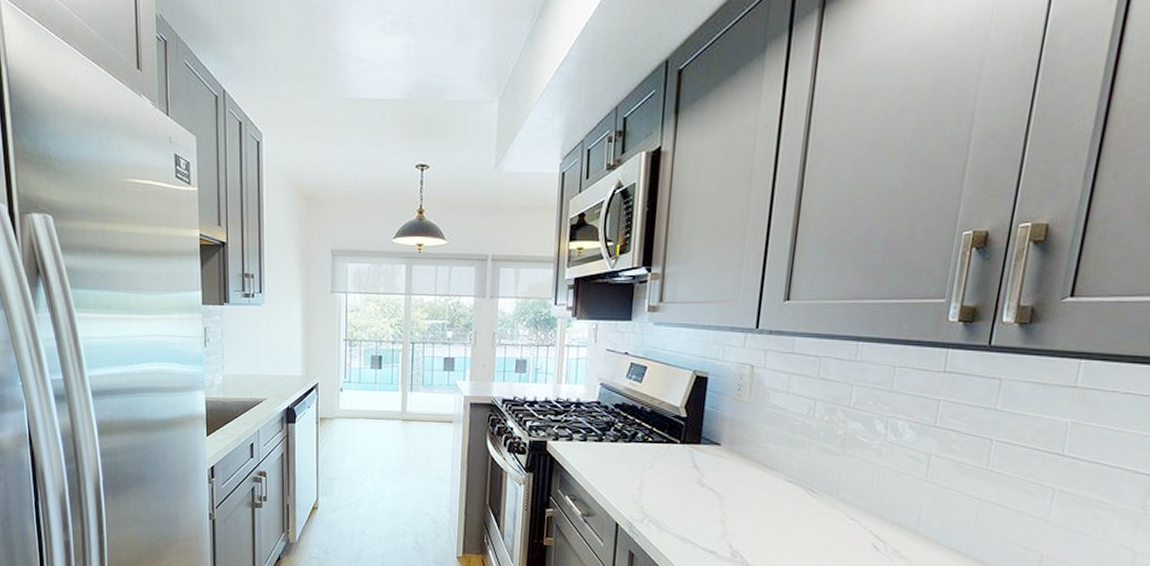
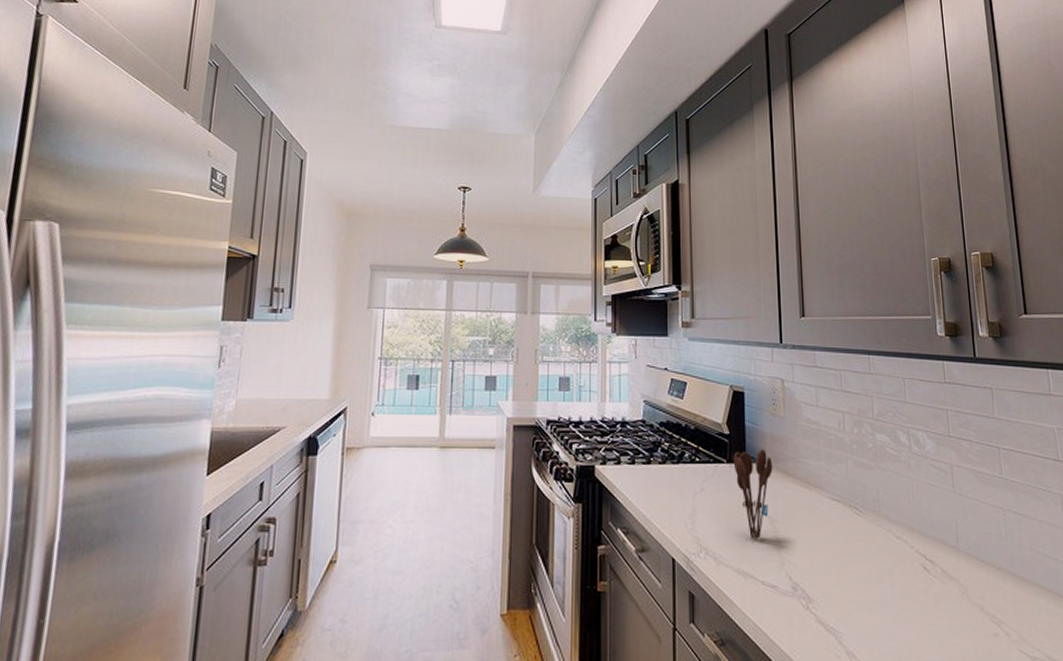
utensil holder: none [687,432,729,512] -> present [733,449,773,539]

